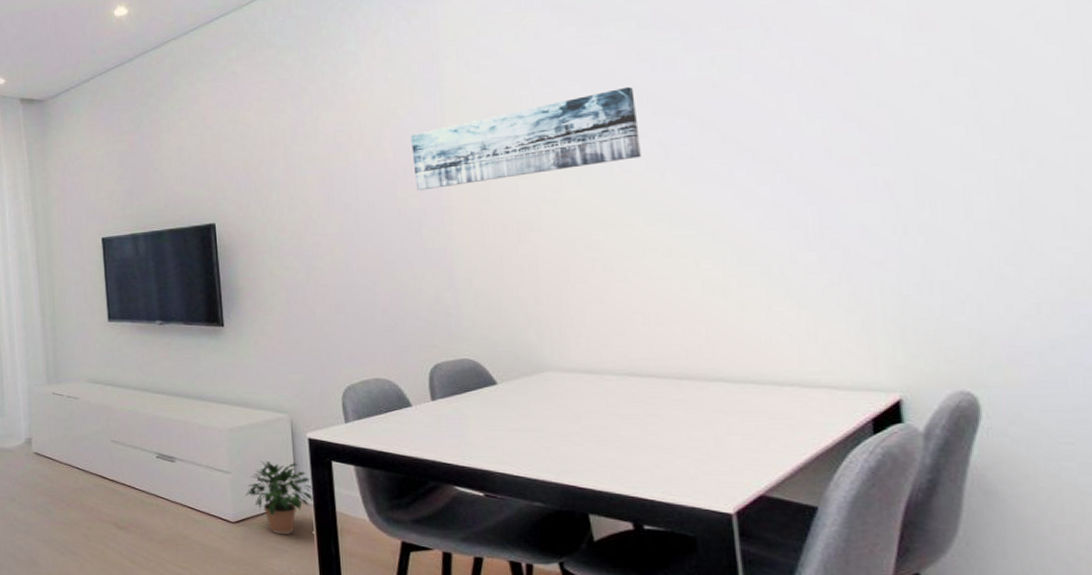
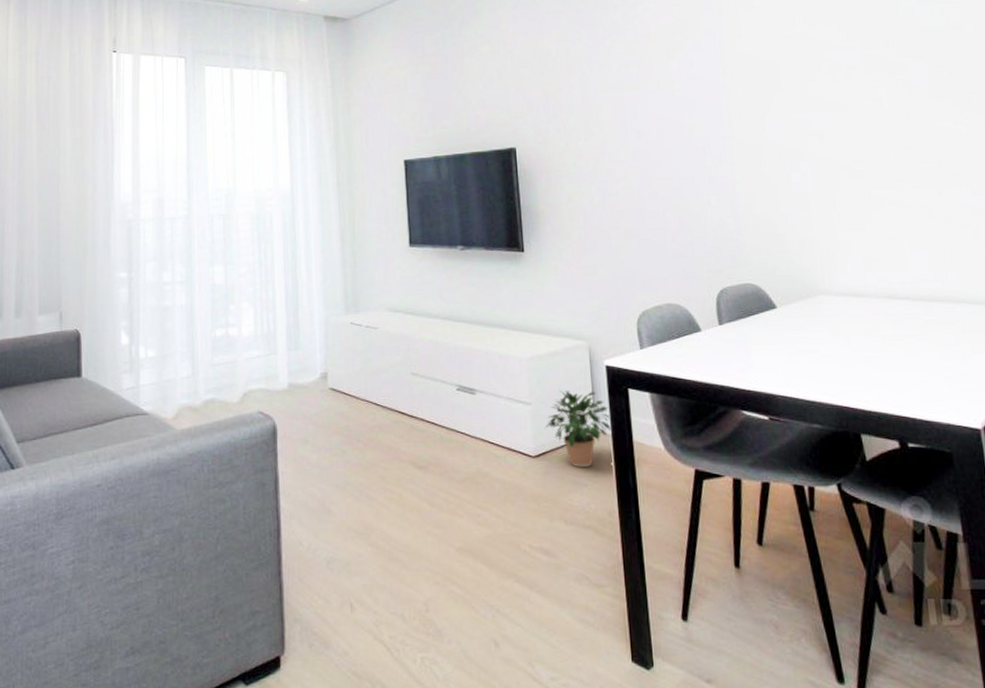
wall art: present [411,86,641,191] -> none [695,31,890,121]

